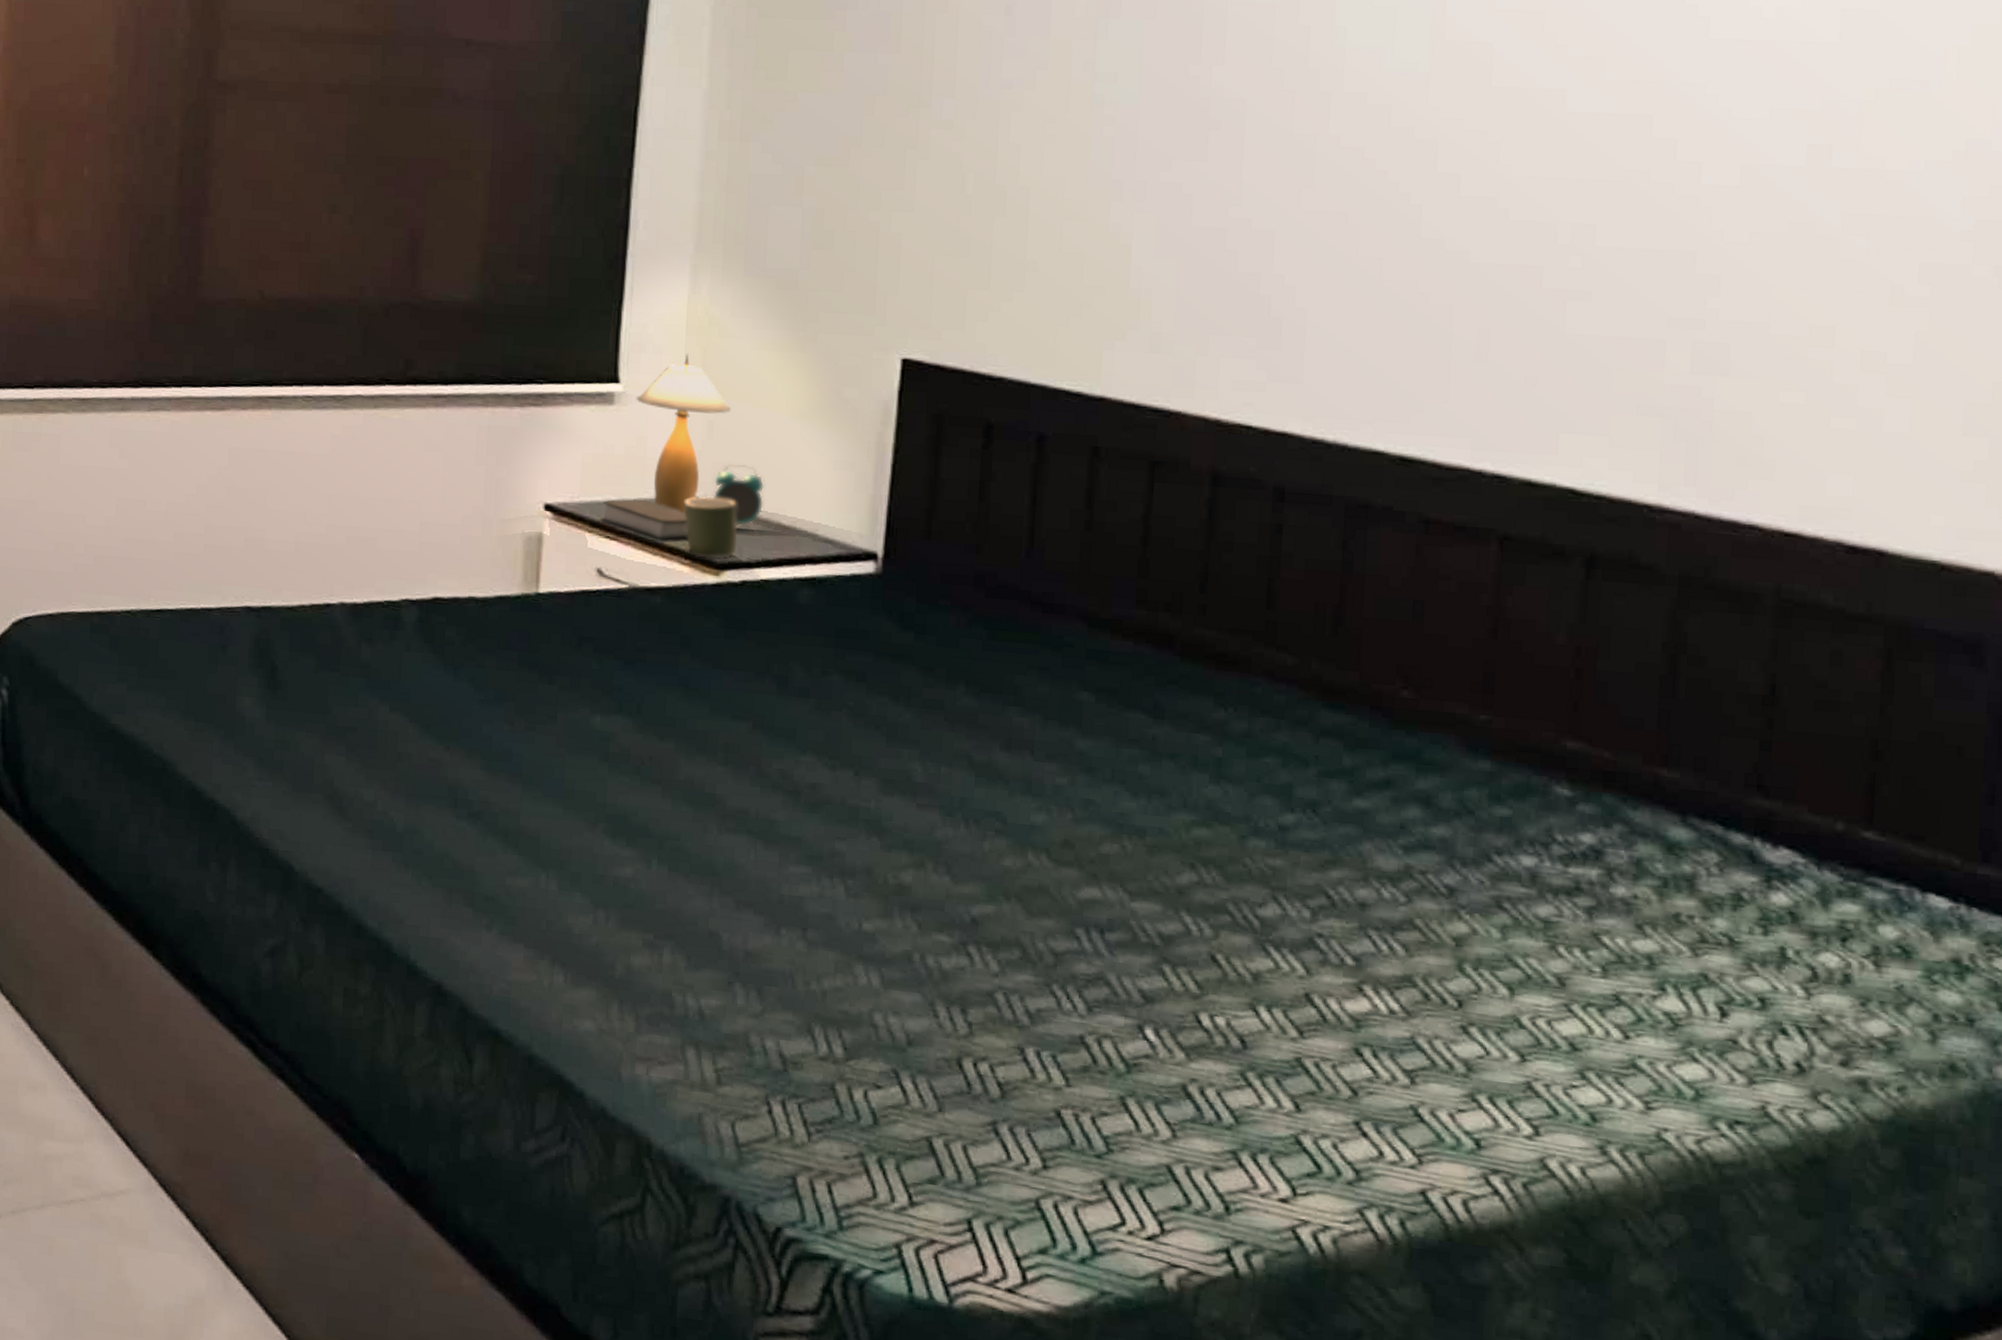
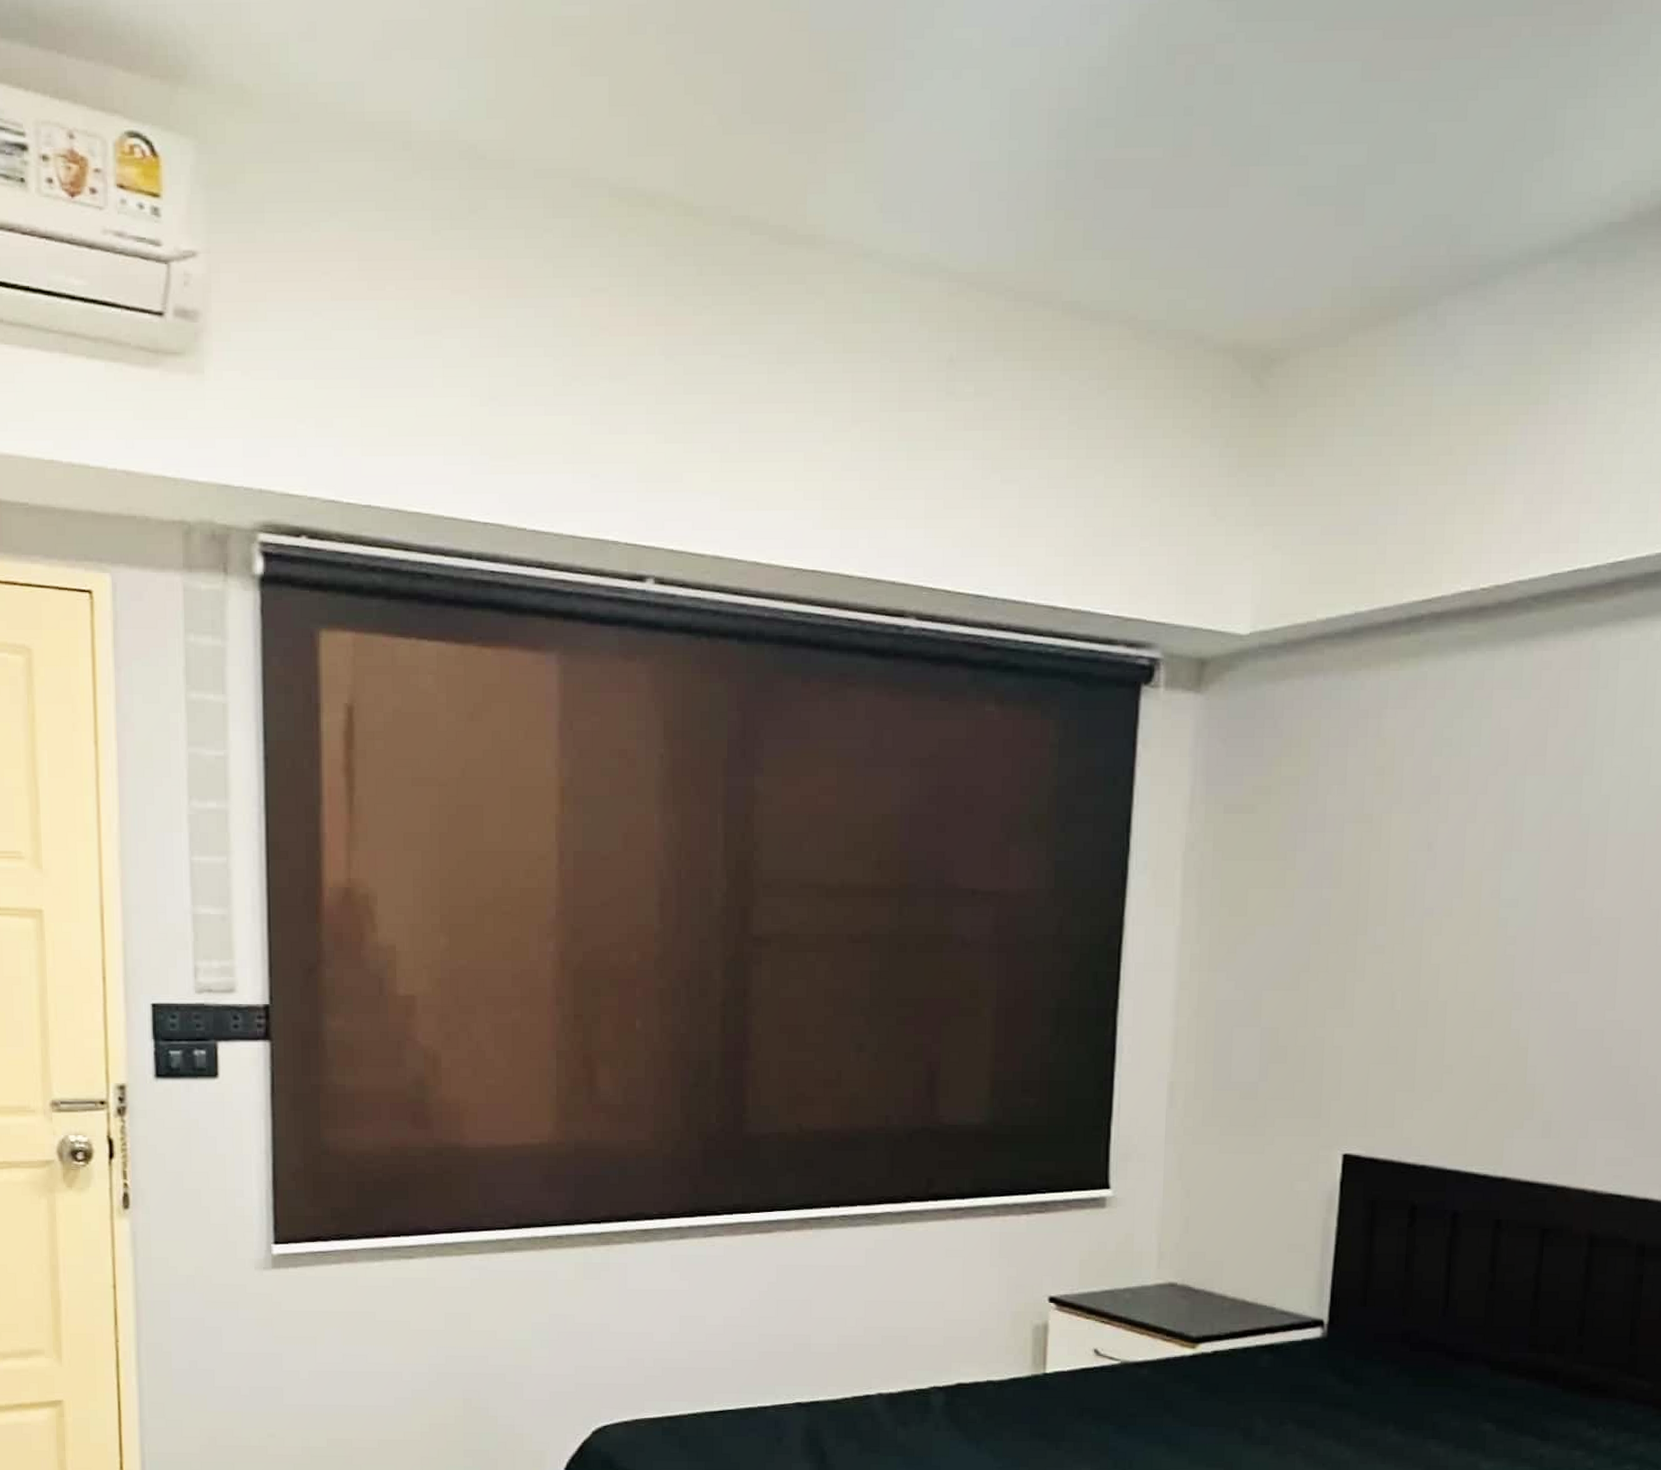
book: present [601,498,689,544] -> none [1097,1287,1169,1324]
table lamp: present [636,354,731,513] -> none [1124,1160,1203,1297]
mug: present [684,496,738,560] -> none [1166,1281,1210,1334]
alarm clock: present [712,464,764,532] -> none [1189,1253,1231,1309]

